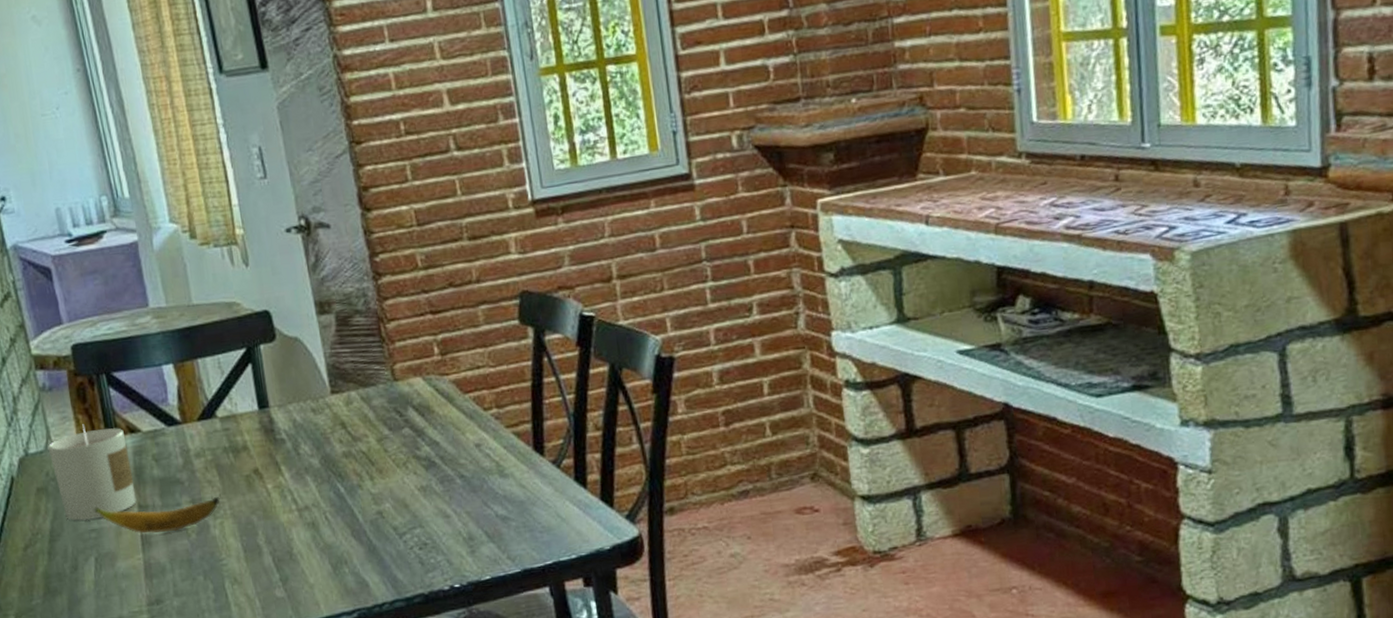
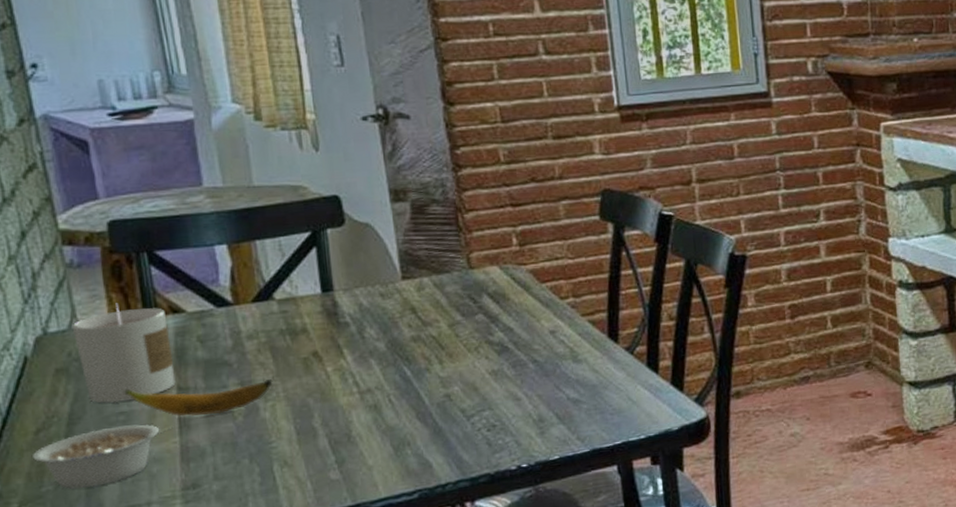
legume: none [23,541,137,603] -> present [33,424,173,489]

